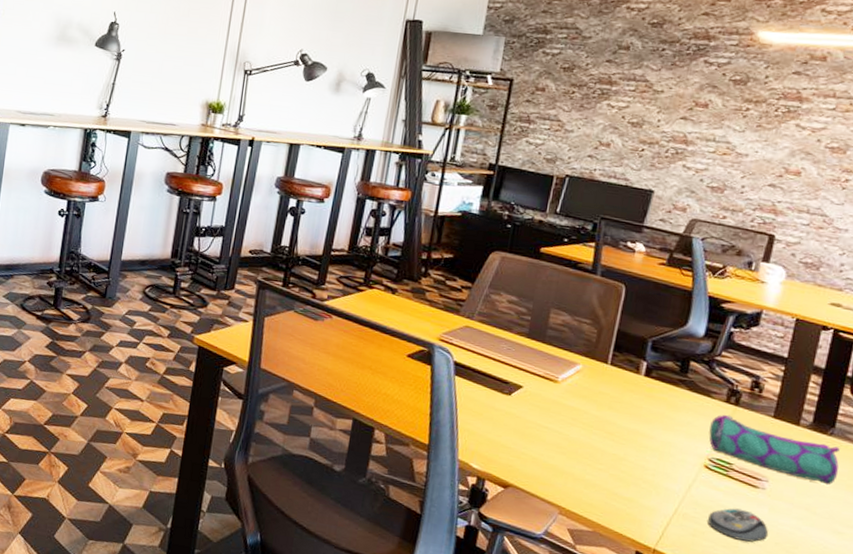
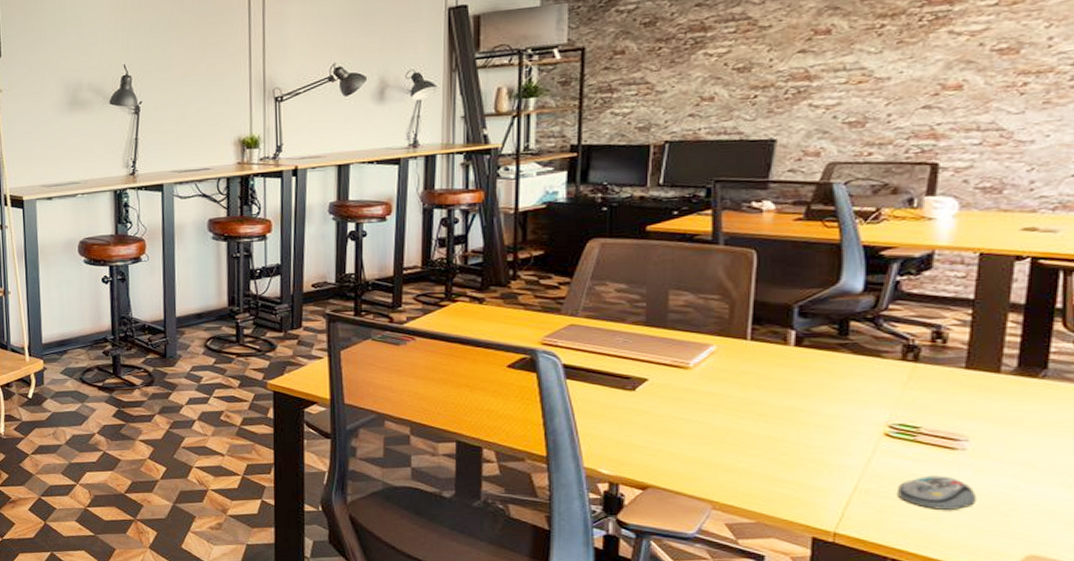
pencil case: present [709,414,840,485] -> none [885,373,1060,435]

